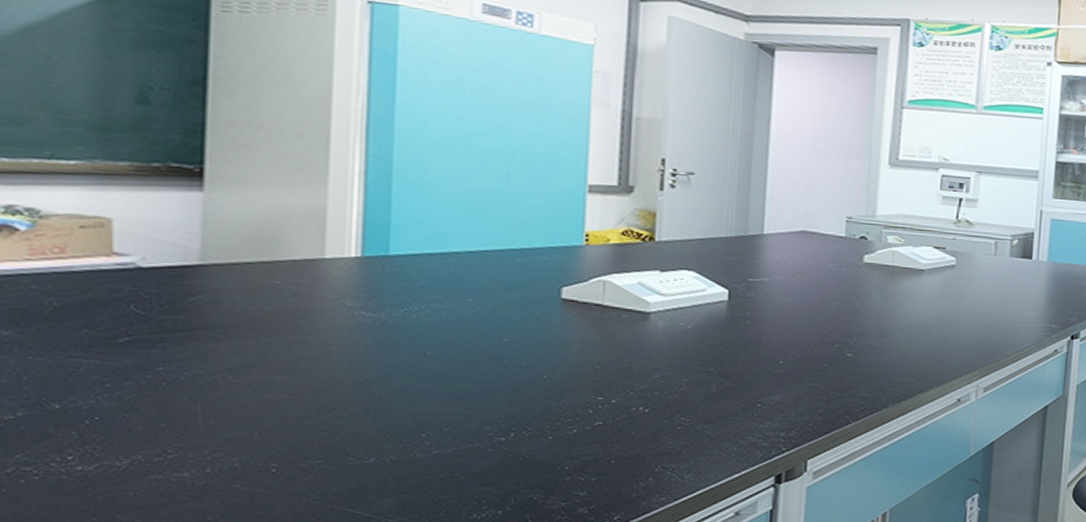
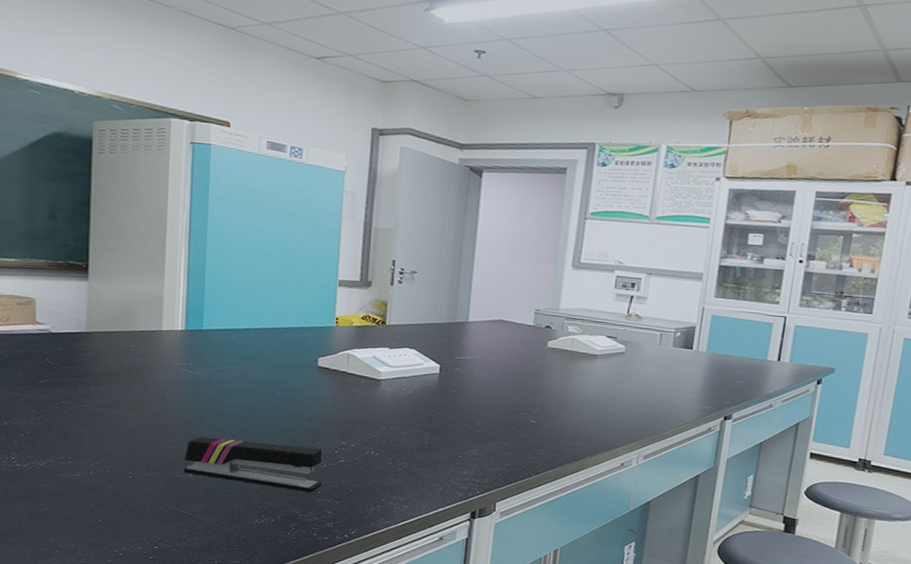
stapler: none [360,404,571,469] -> present [183,436,322,493]

